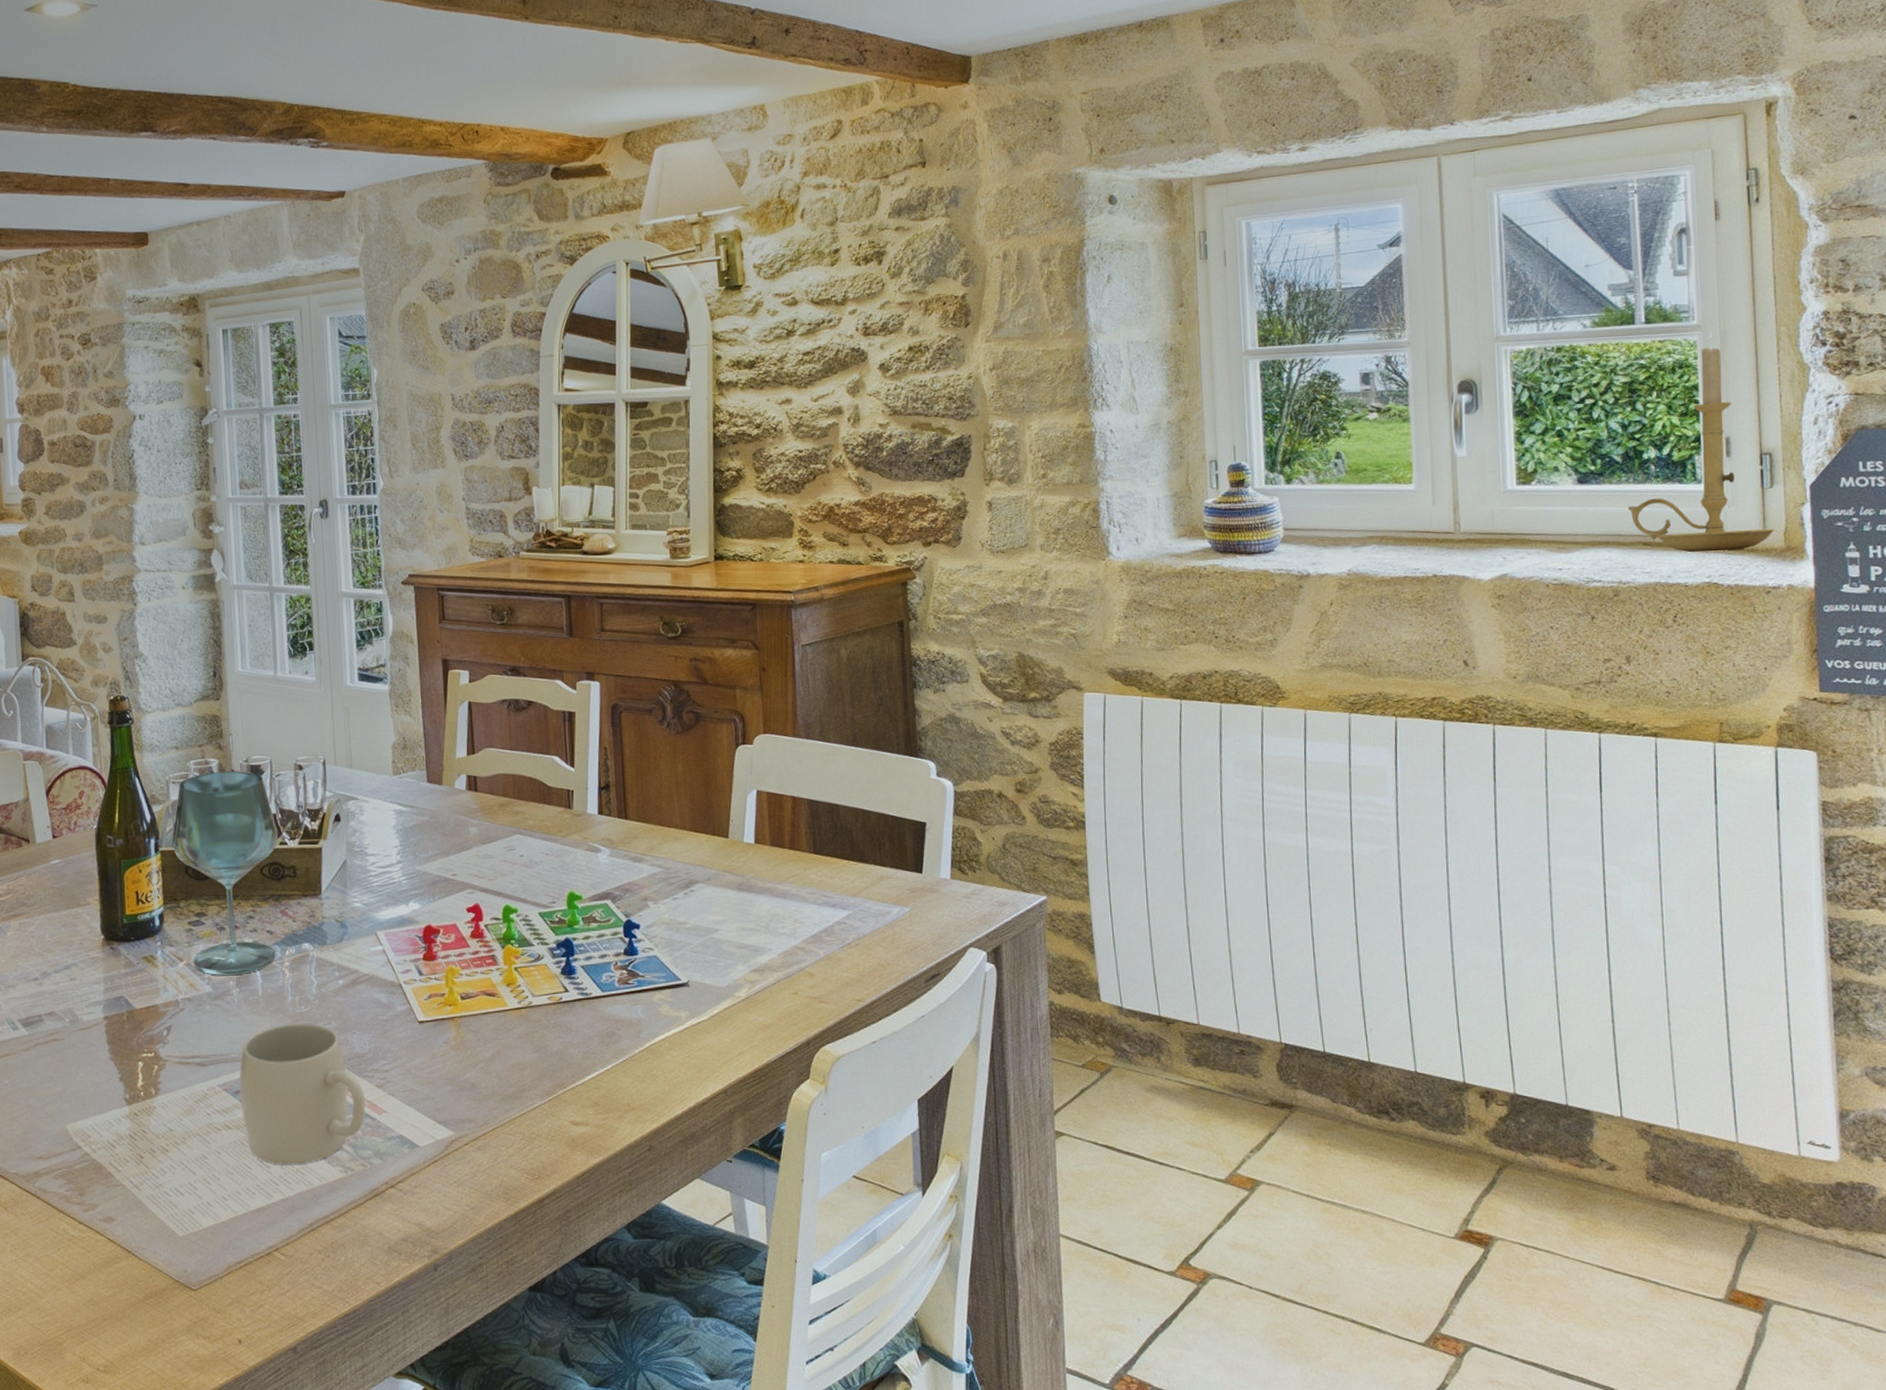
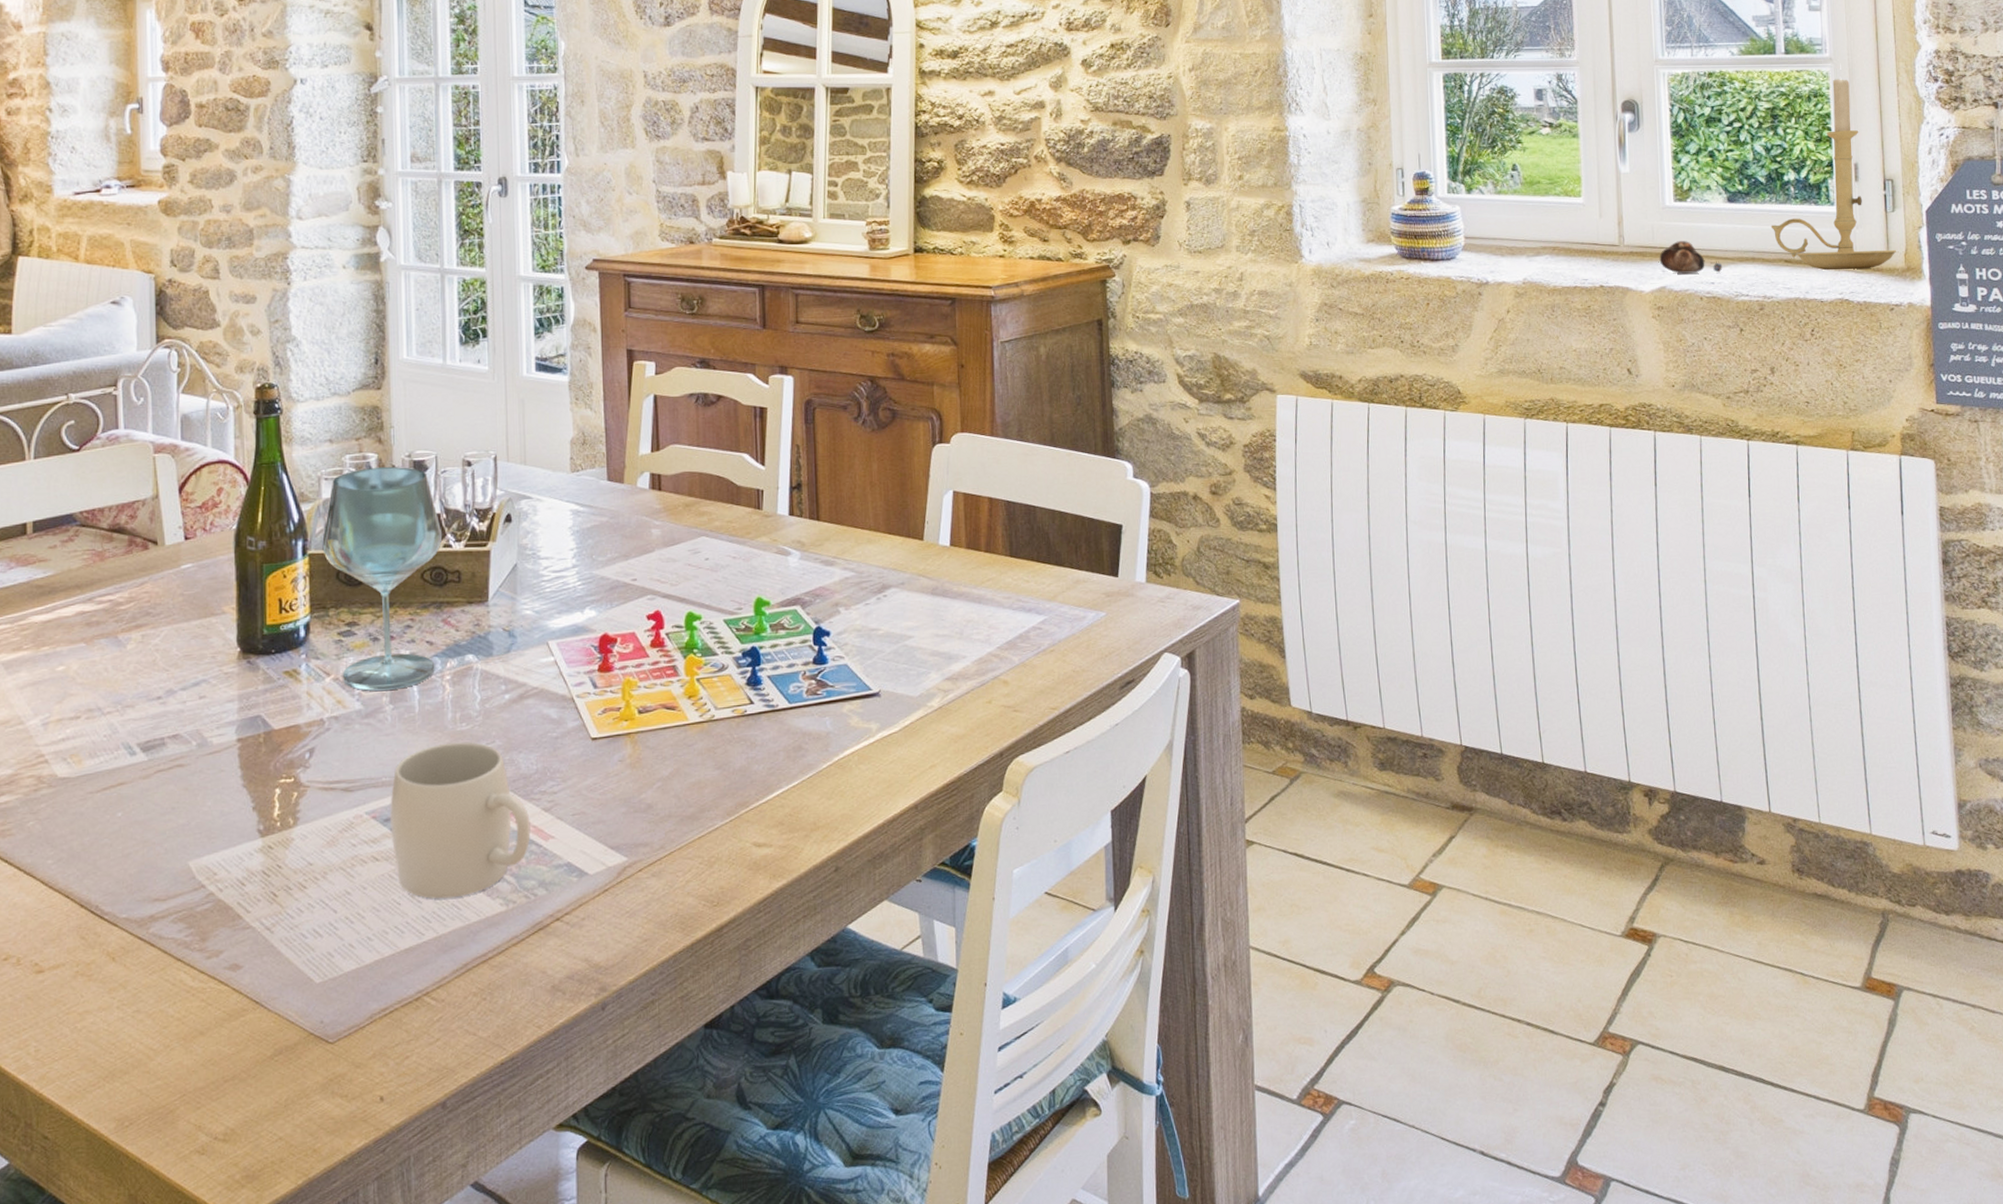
seashell: none [1499,526,1572,561] -> present [1659,241,1723,274]

